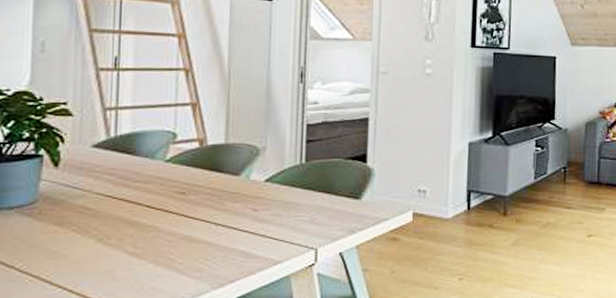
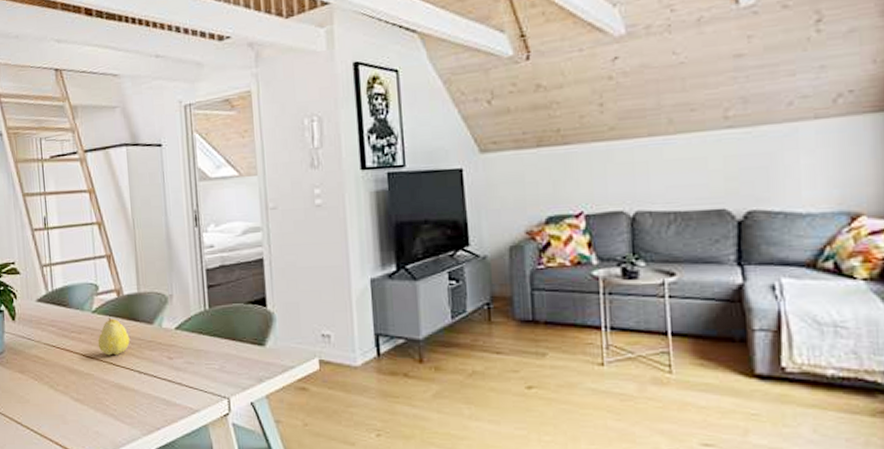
fruit: none [168,167,209,207] -> present [97,317,130,356]

